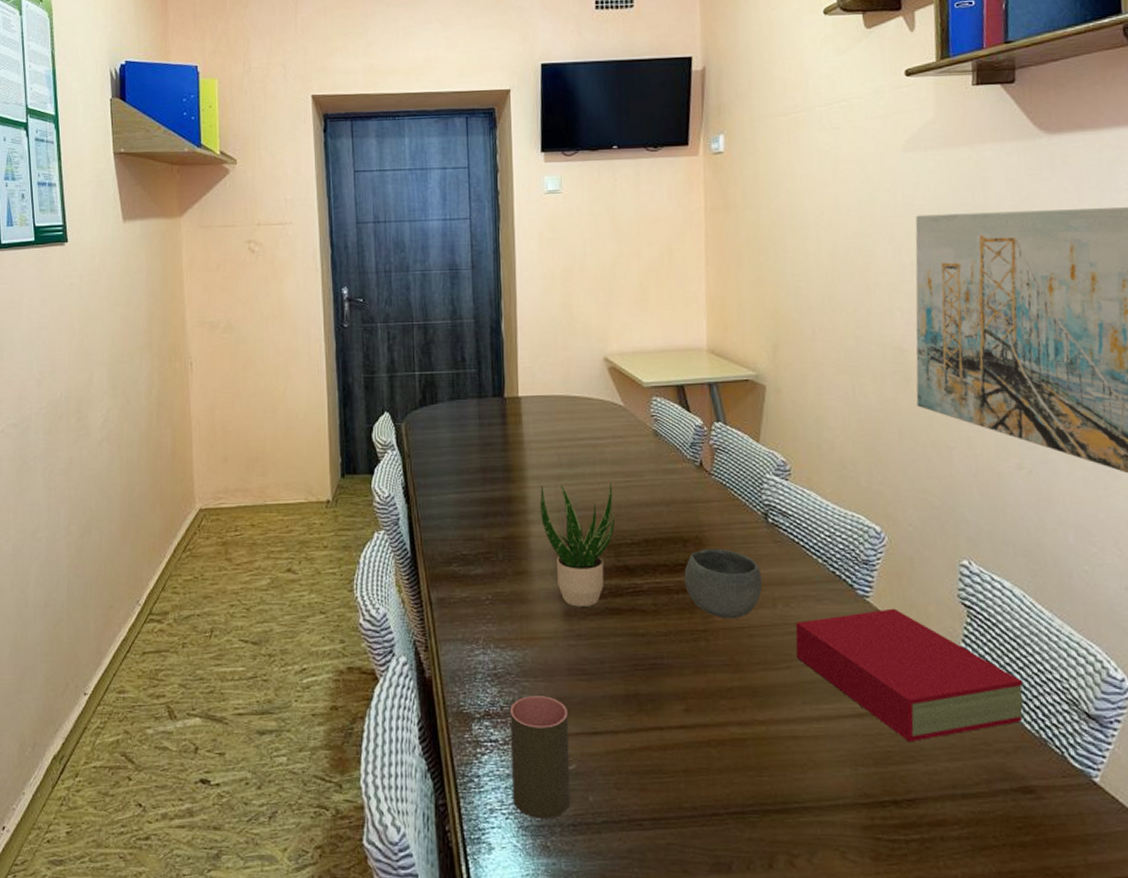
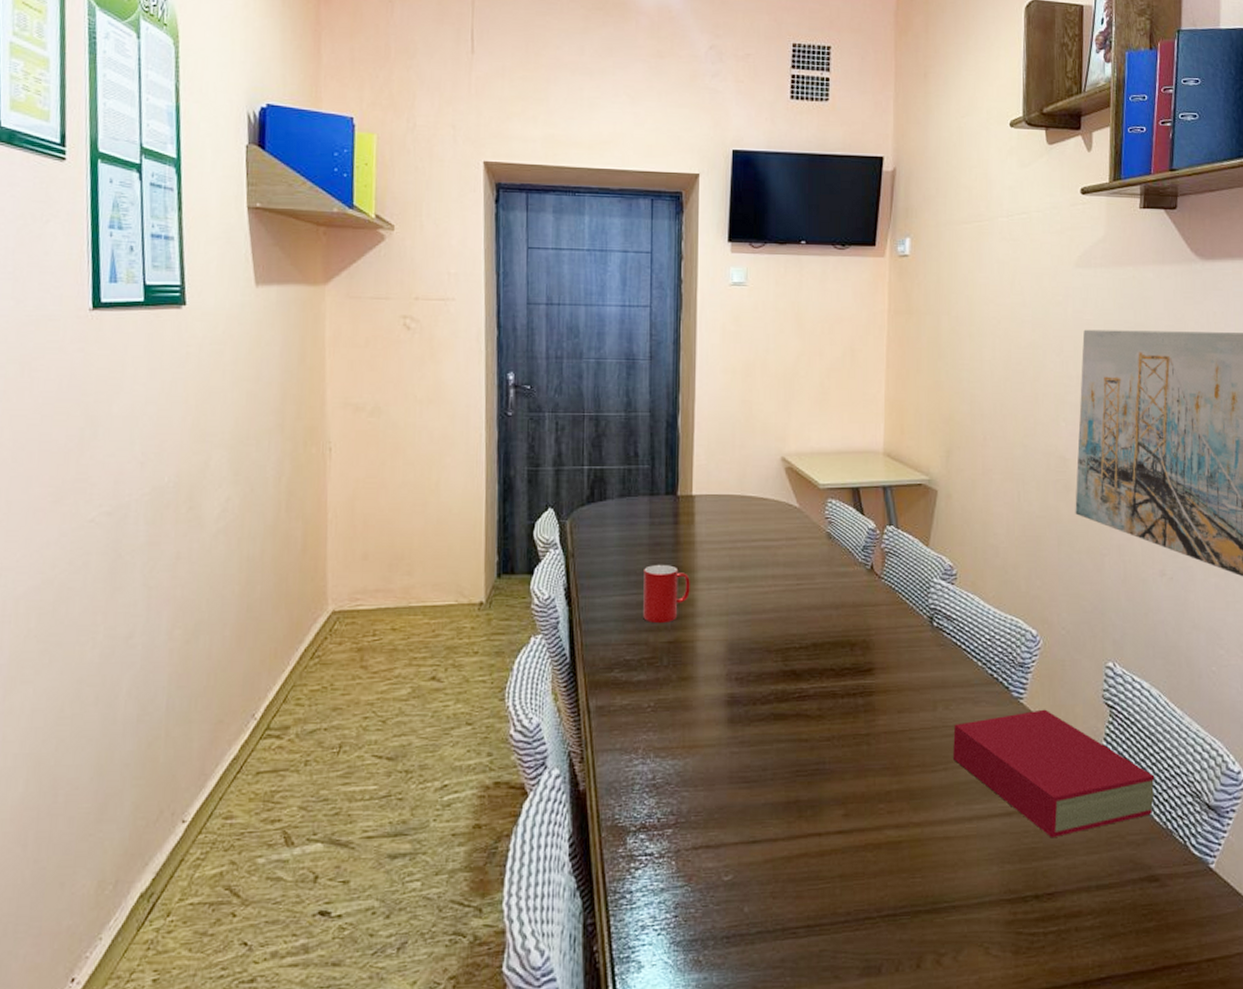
cup: none [476,464,521,520] -> present [643,565,690,624]
cup: present [510,696,571,818] -> none [666,806,727,933]
potted plant: present [540,482,615,607] -> none [710,585,784,713]
bowl: present [684,548,763,619] -> none [850,652,925,723]

